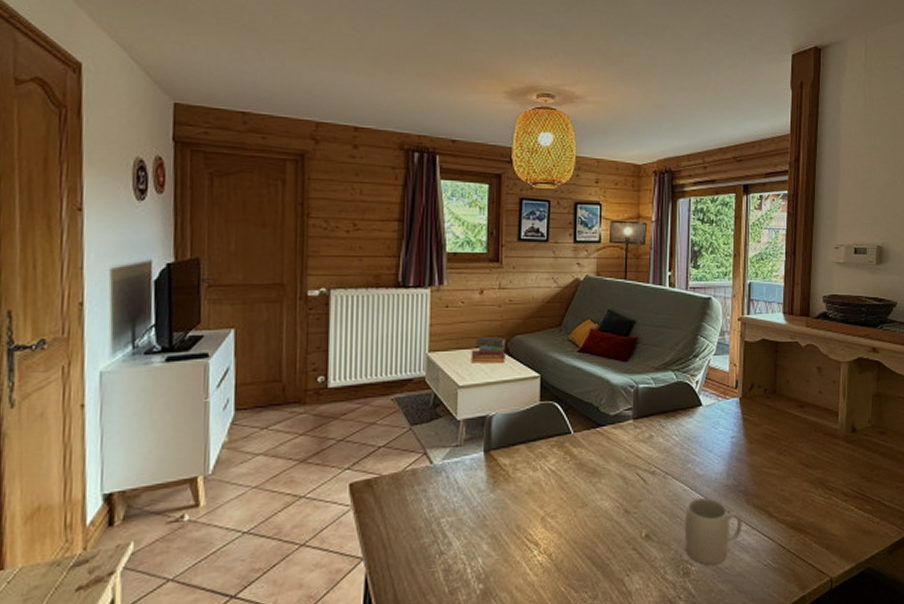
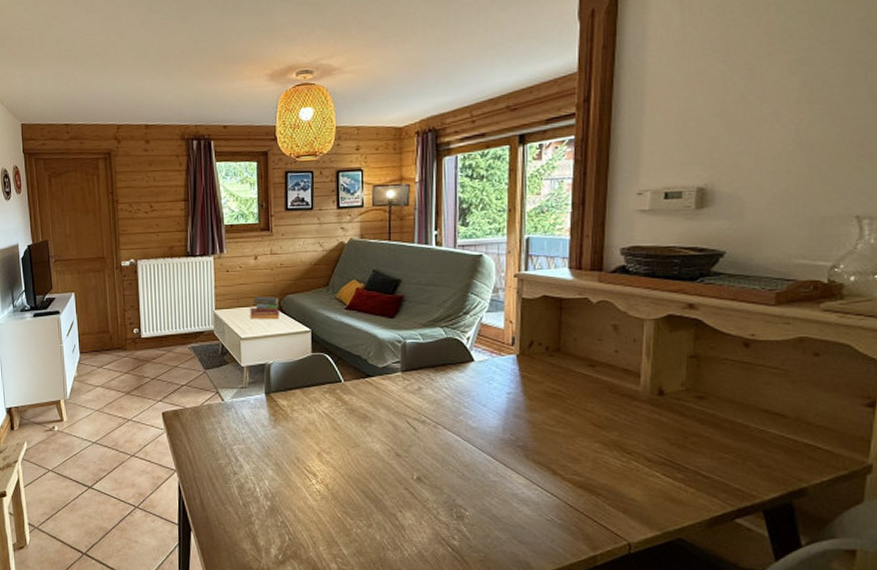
mug: present [684,497,743,566] -> none [456,448,522,513]

